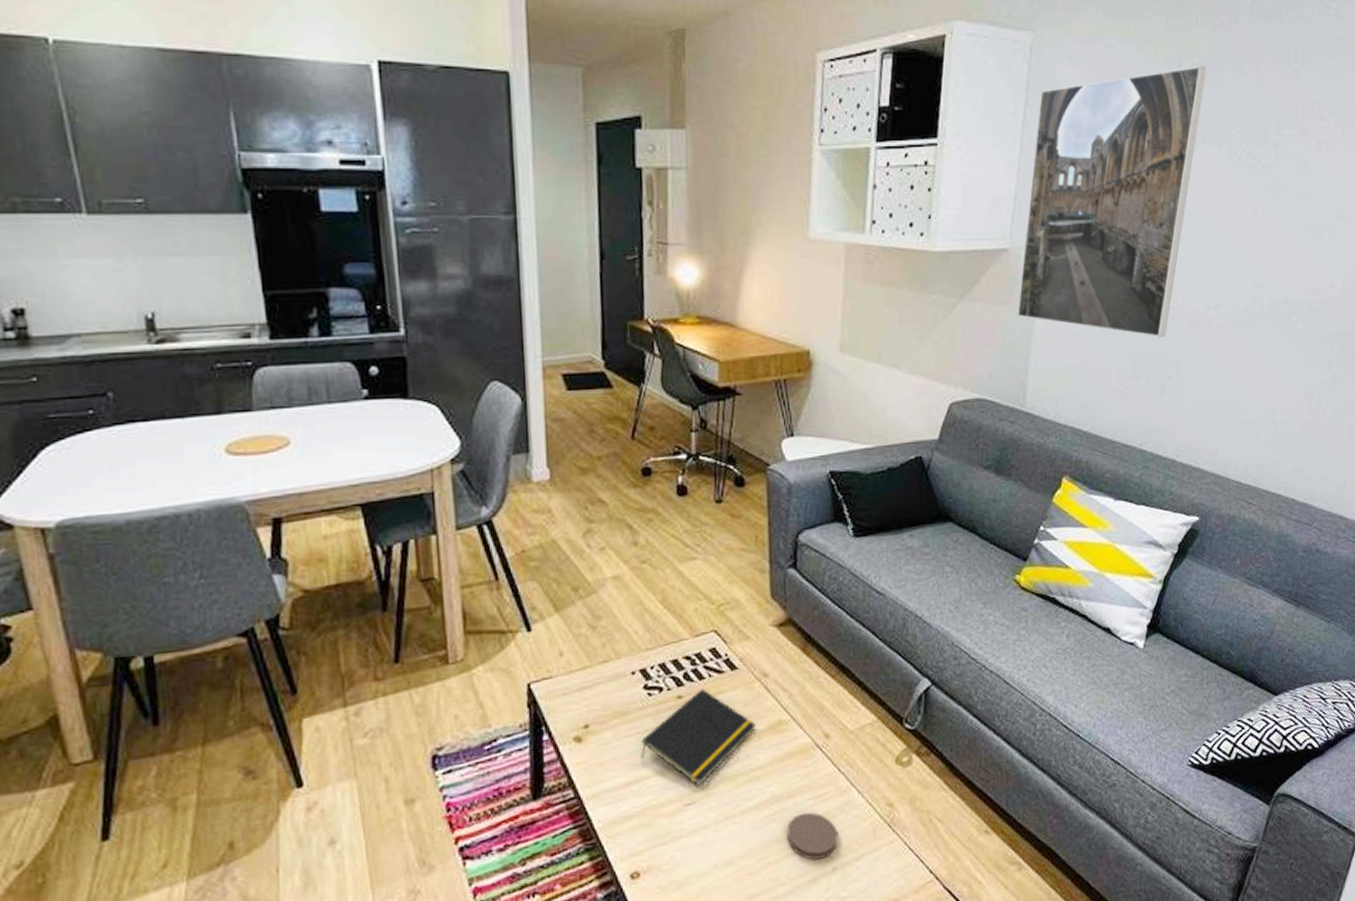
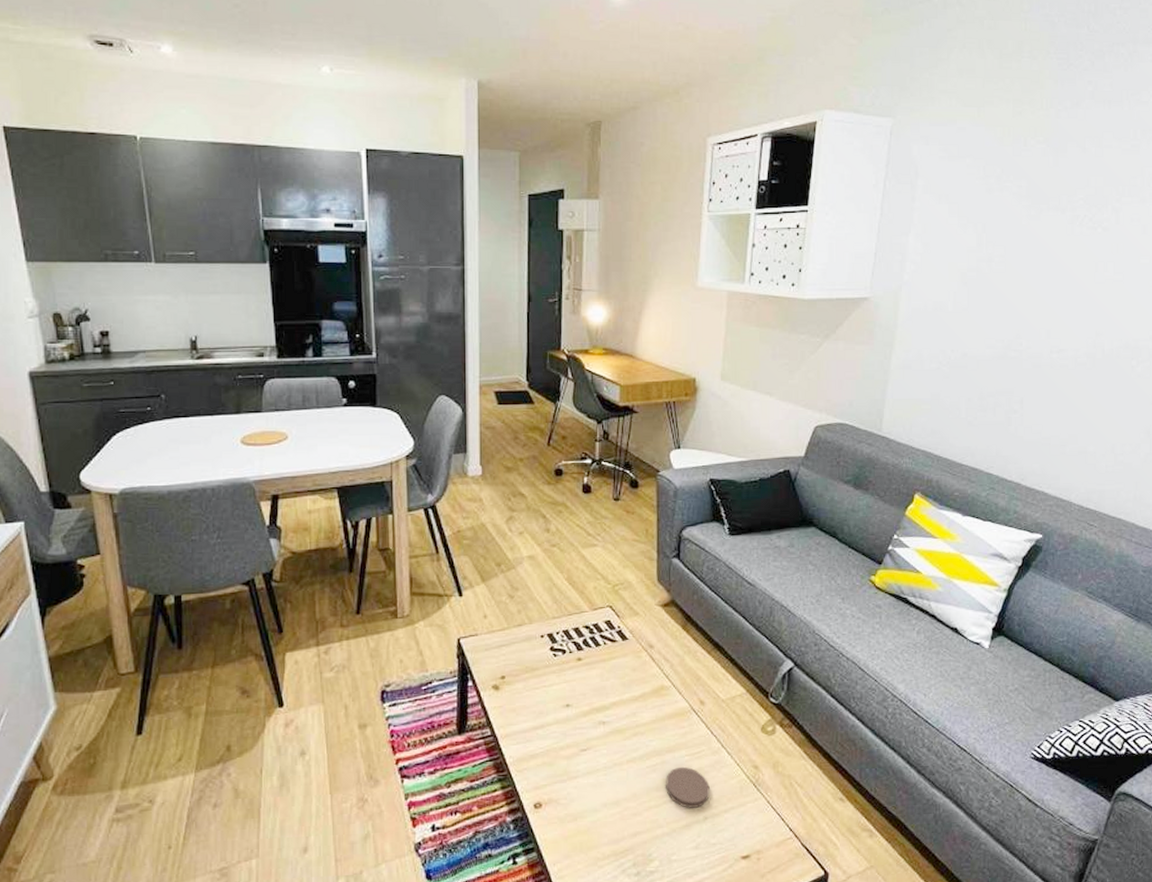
notepad: present [641,688,756,786] -> none [546,653,642,735]
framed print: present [1017,65,1206,338] -> none [875,143,1050,376]

